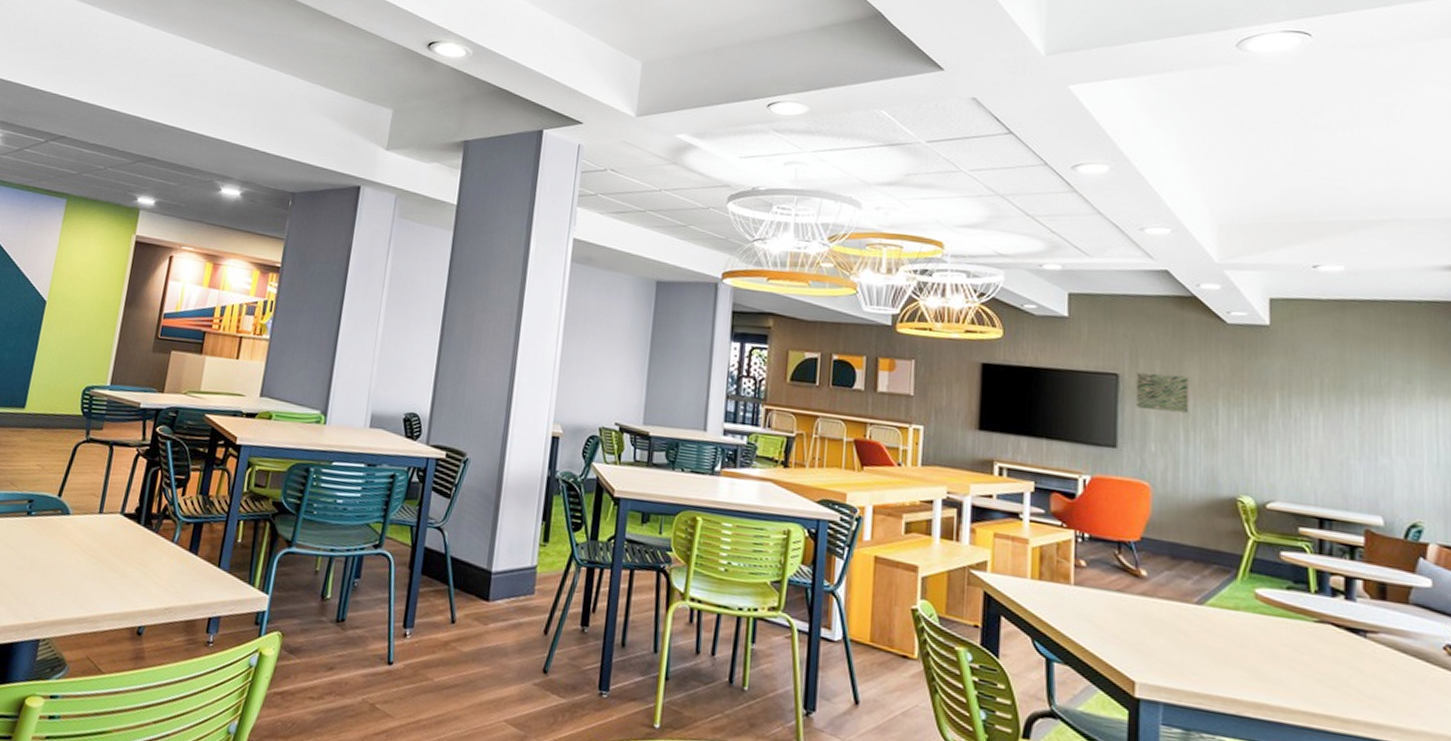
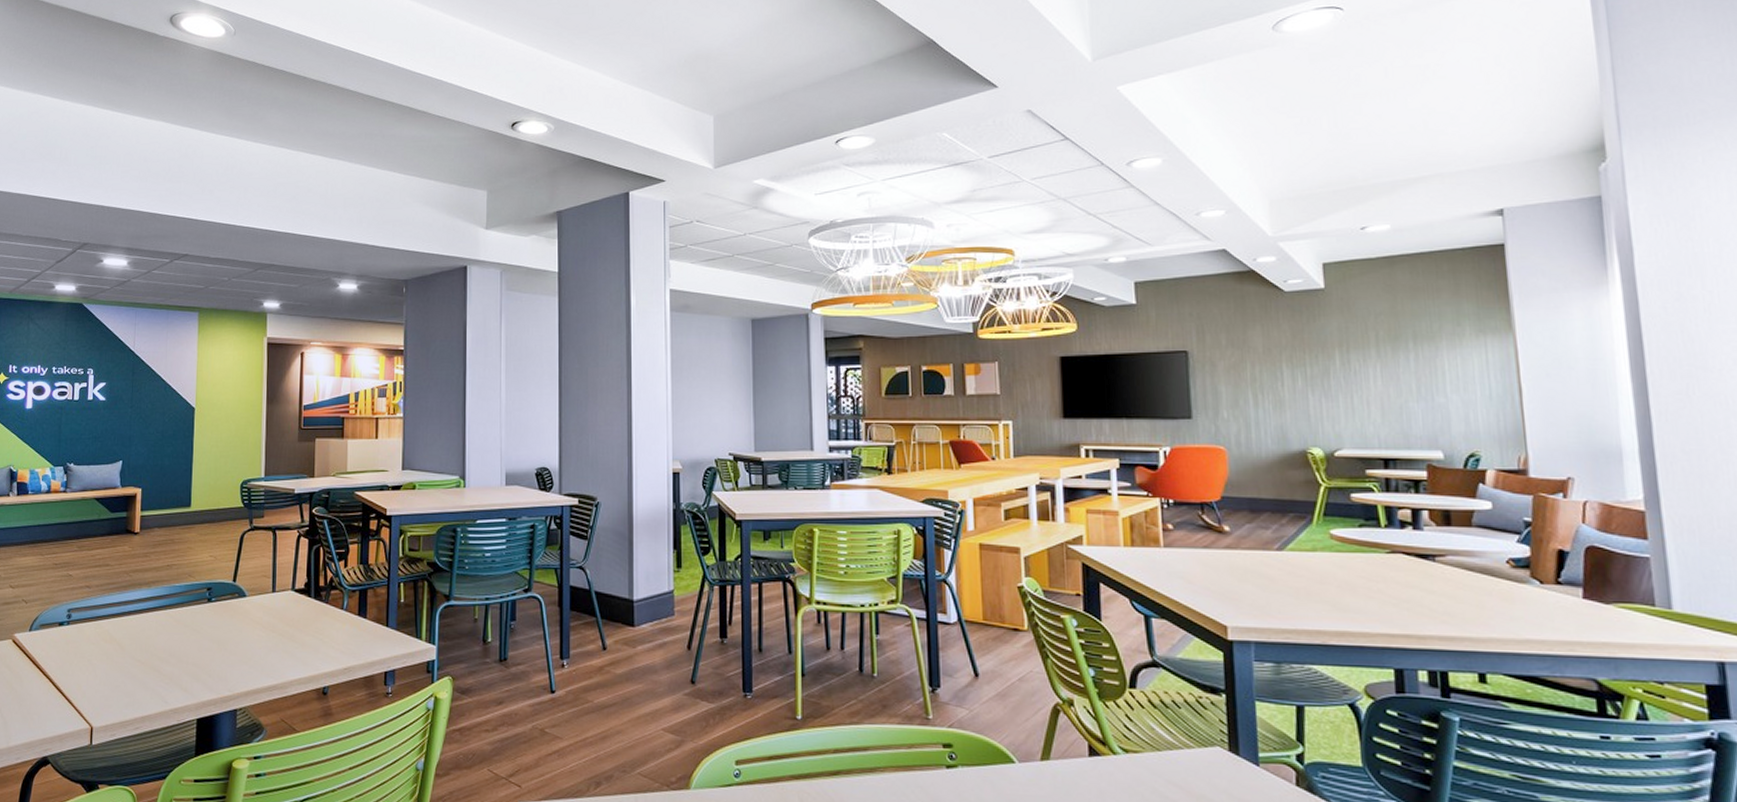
wall art: present [1136,372,1190,413] -> none [1204,345,1256,379]

